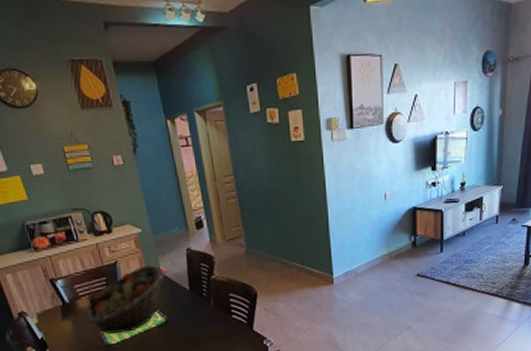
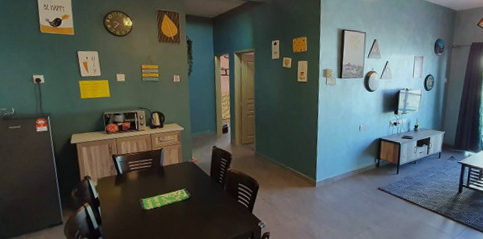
fruit basket: present [86,265,165,334] -> none [133,154,195,202]

